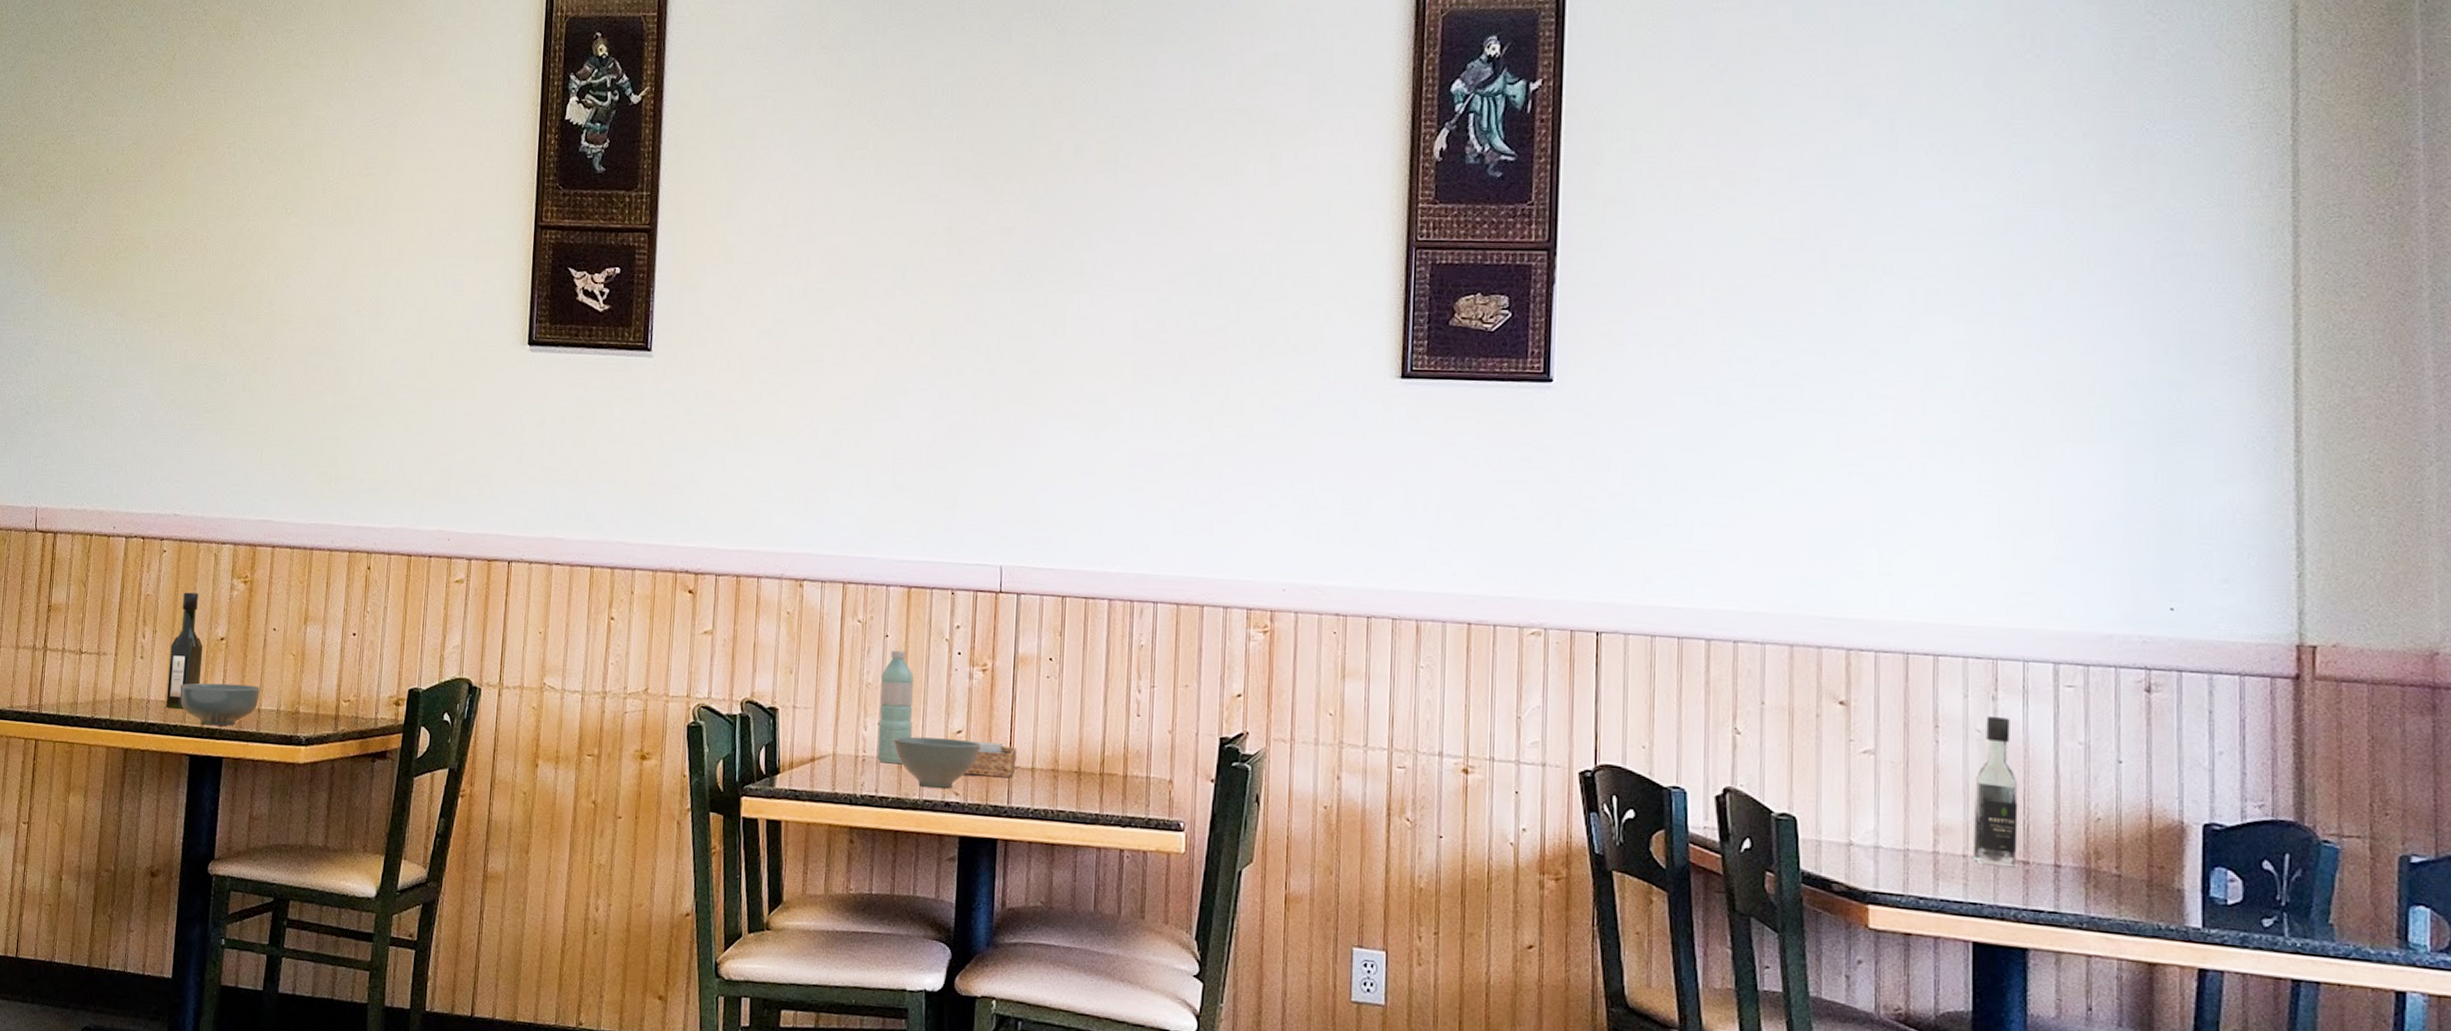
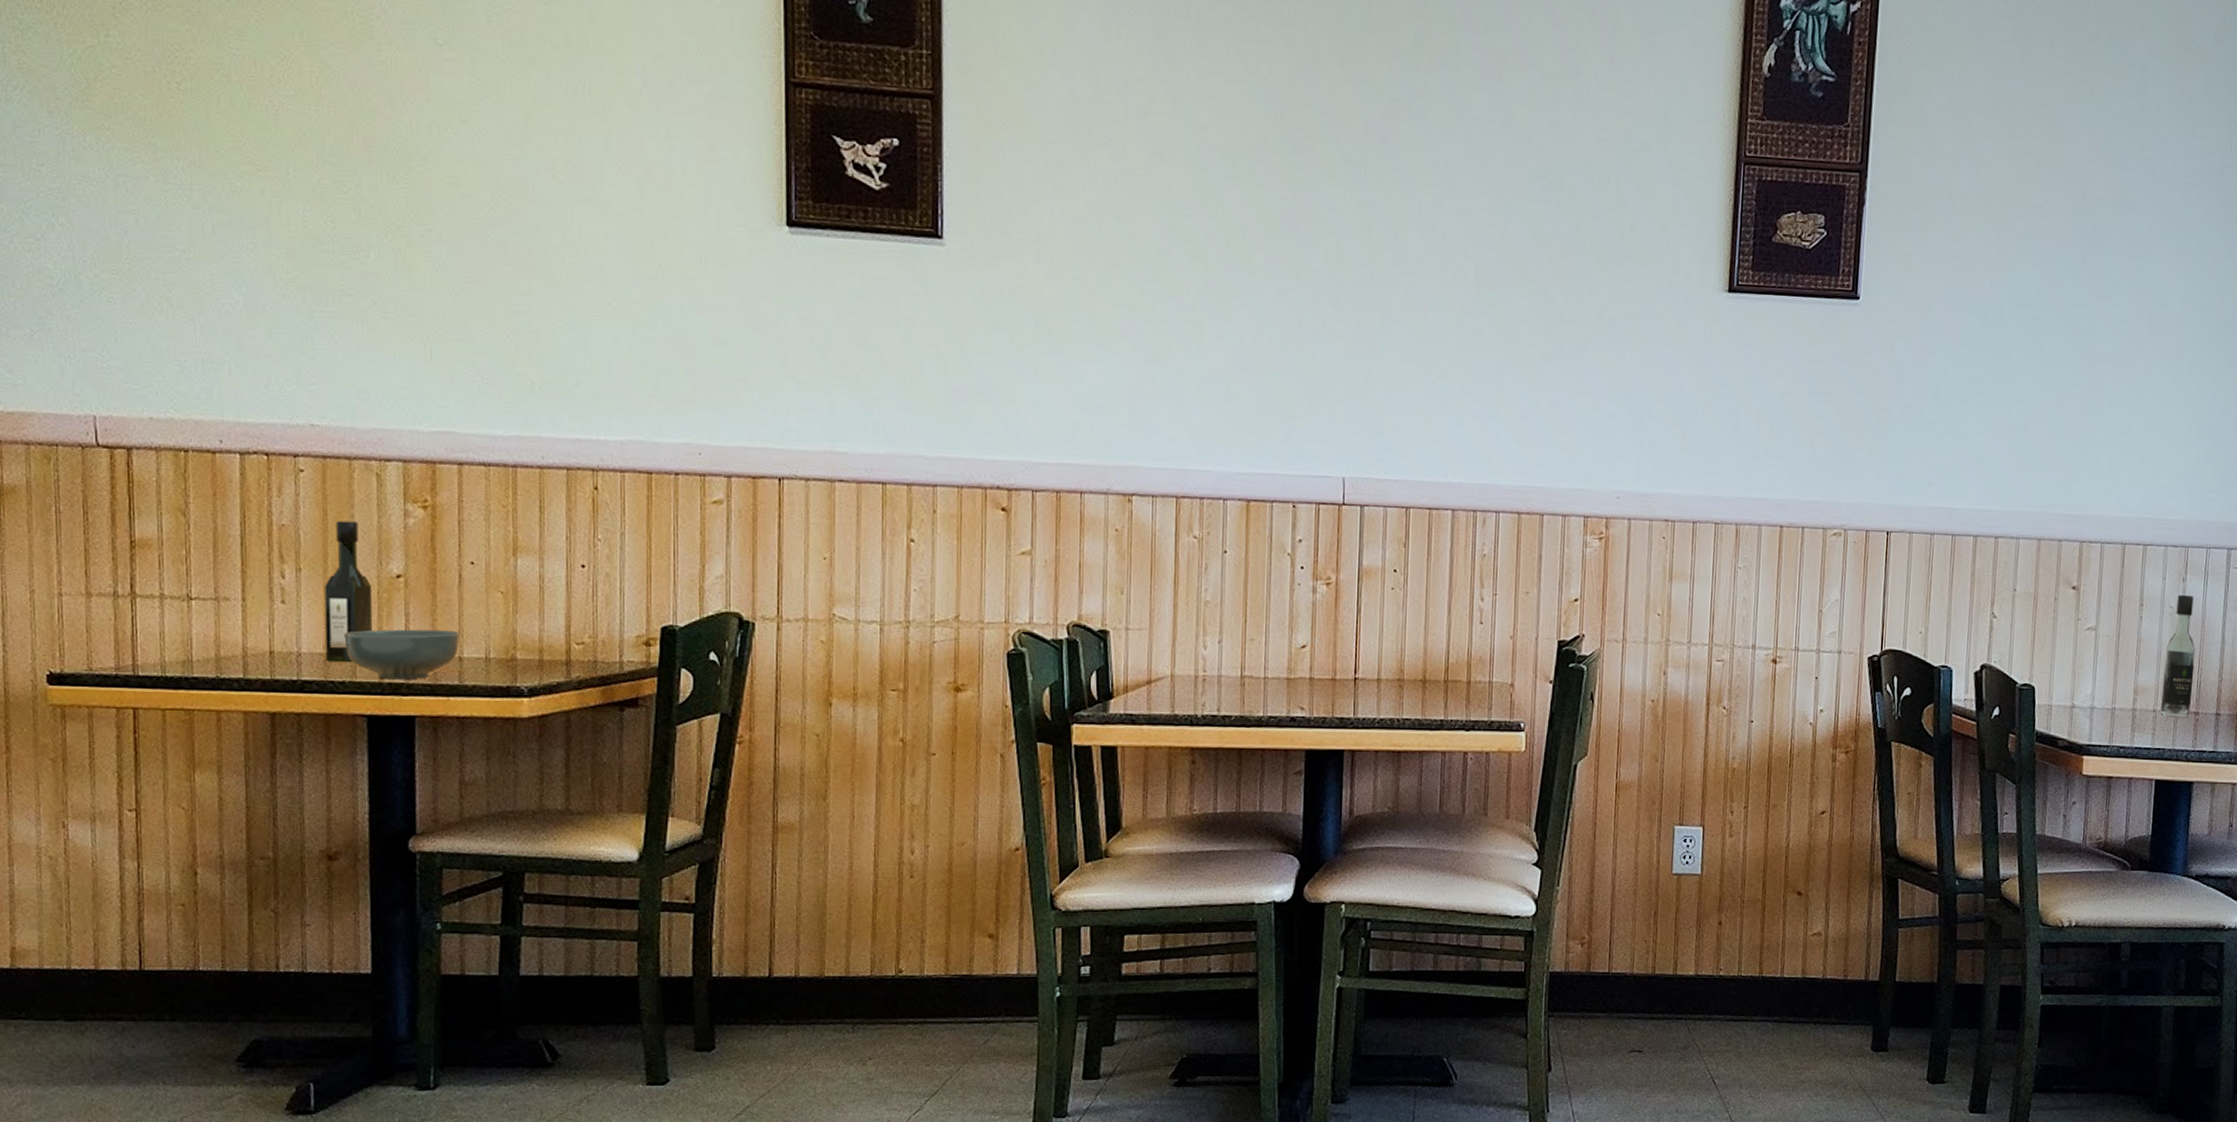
bottle: present [876,650,914,765] -> none [1217,566,1256,682]
bowl: present [892,736,982,789] -> none [1234,653,1327,705]
napkin holder: present [965,740,1017,779] -> none [1310,654,1362,690]

